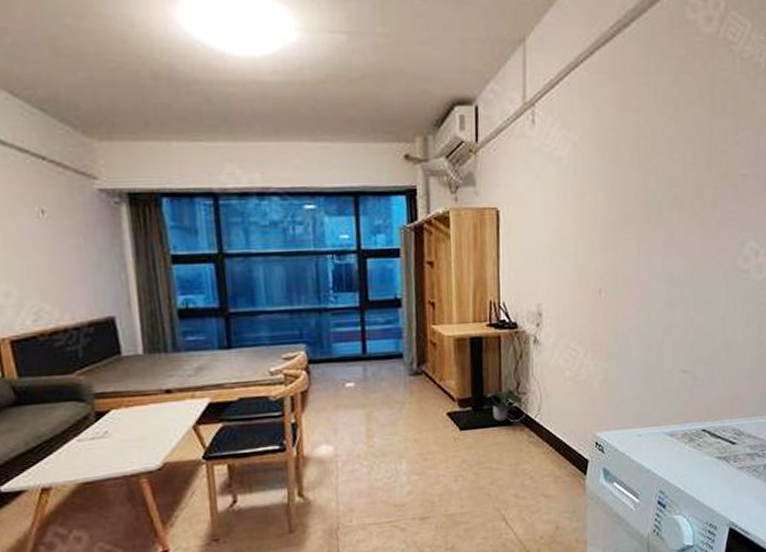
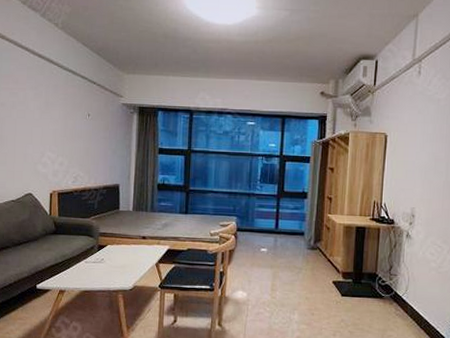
potted plant: present [486,389,523,421] -> none [365,270,394,294]

